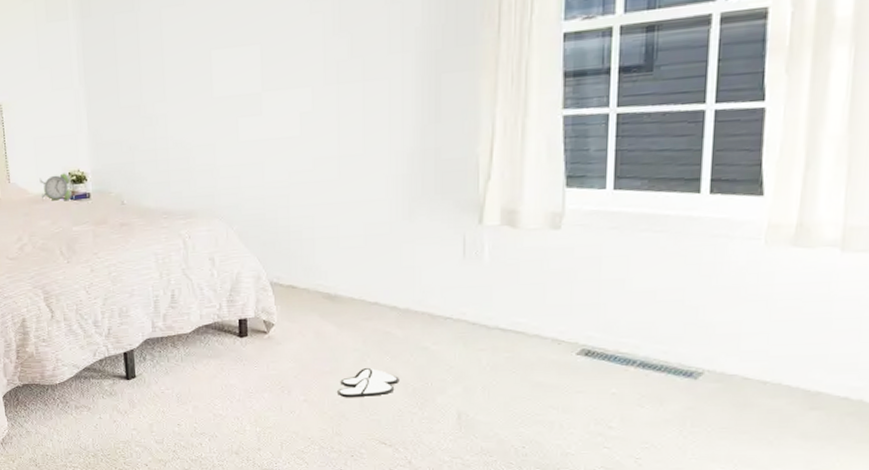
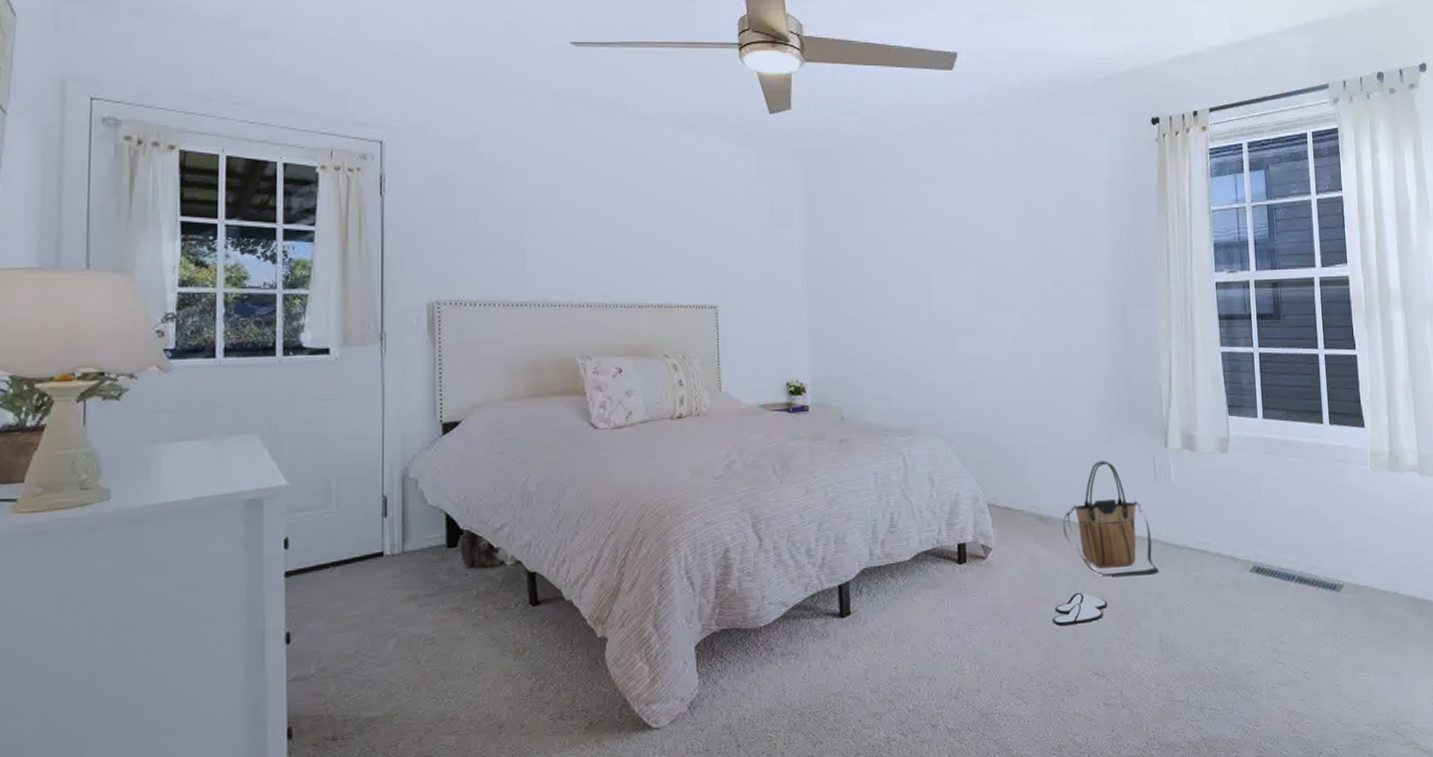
alarm clock: present [39,173,73,201] -> none [754,383,791,414]
tote bag: none [353,239,461,354] -> present [1063,460,1158,577]

